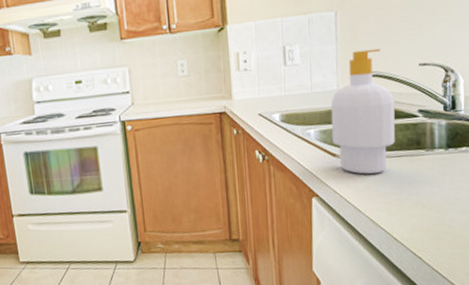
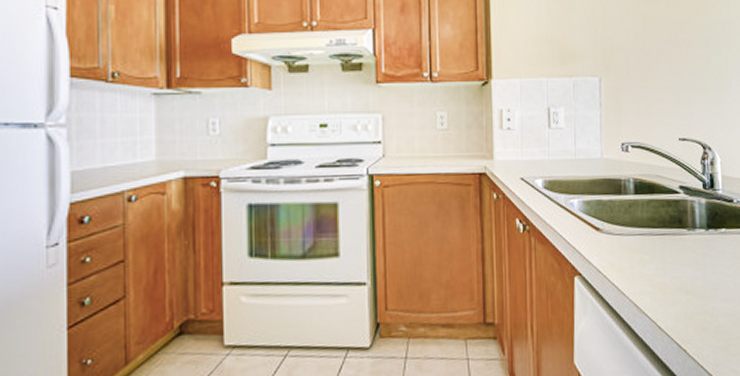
soap bottle: present [330,48,395,174] -> none [594,119,658,252]

